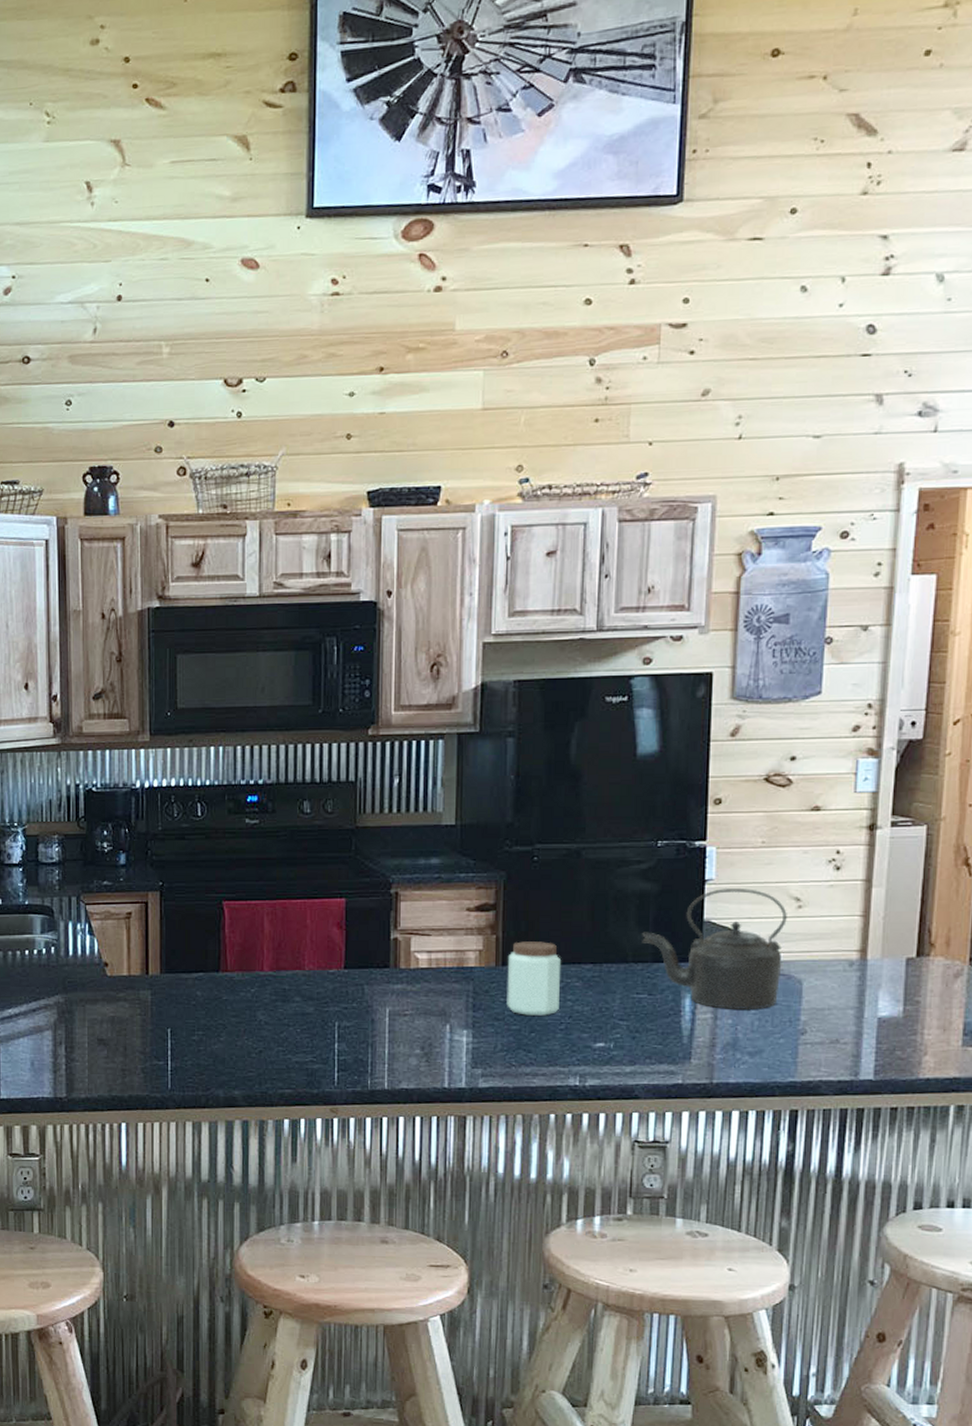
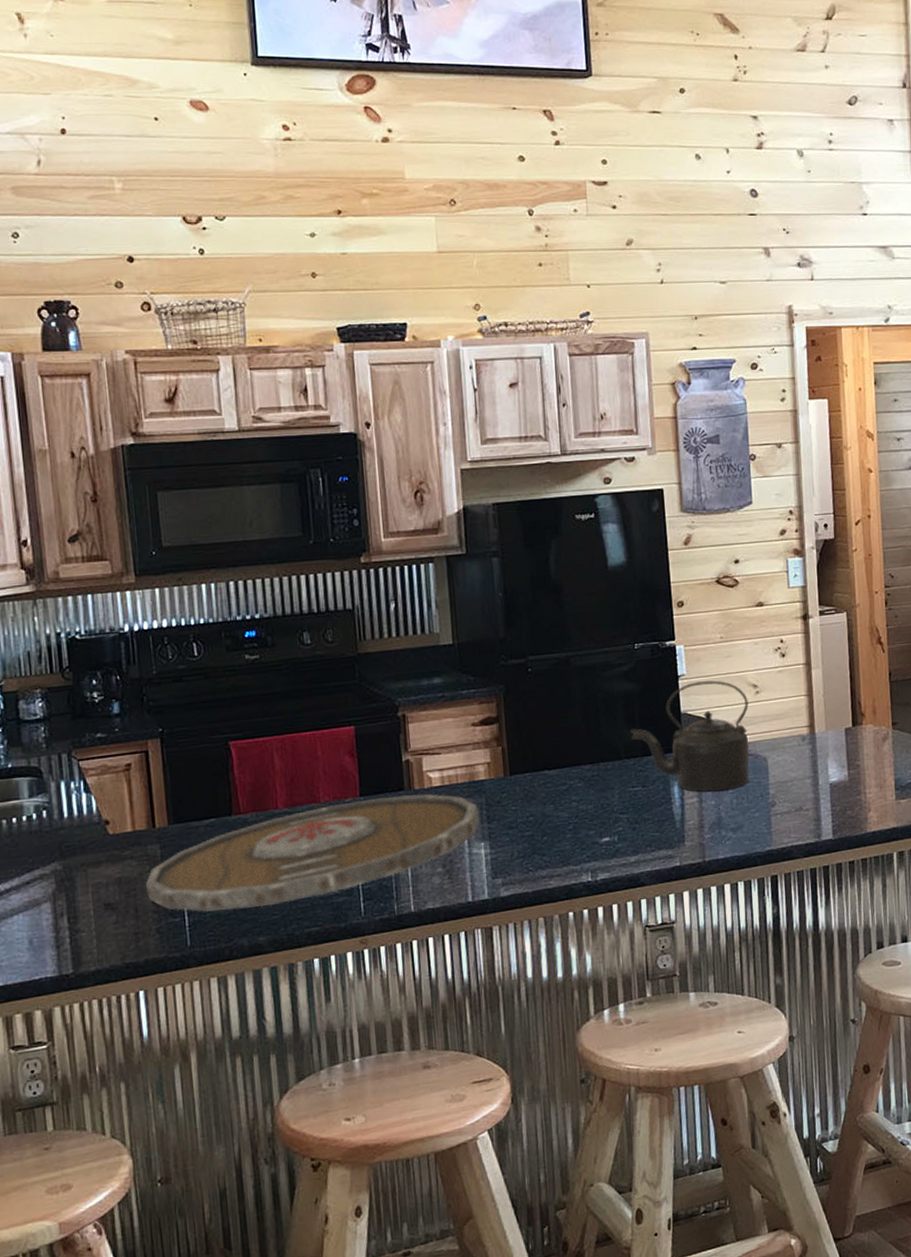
serving tray: none [136,972,465,1063] -> present [146,794,480,912]
peanut butter: present [507,941,562,1016] -> none [514,748,566,821]

